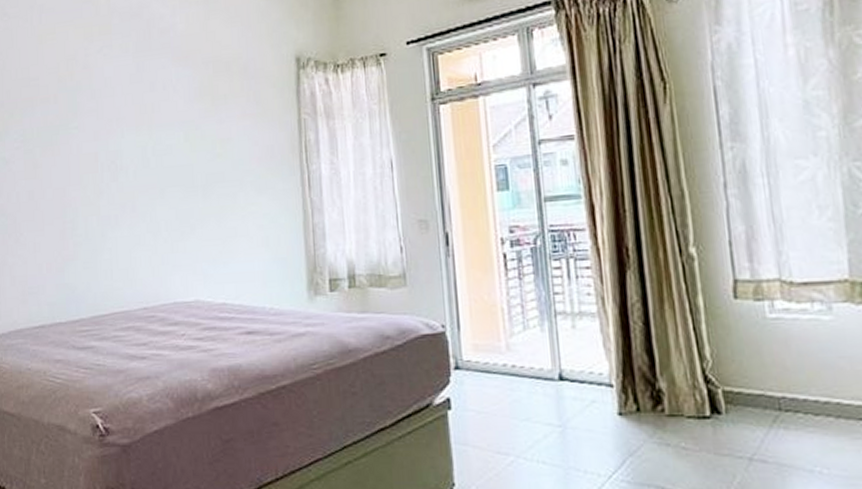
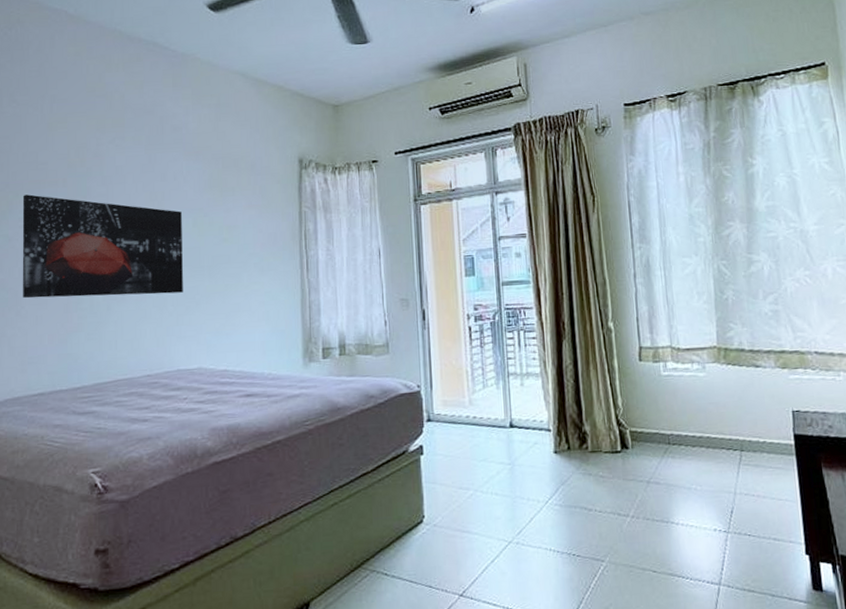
wall art: none [17,113,177,225] -> present [22,194,183,299]

